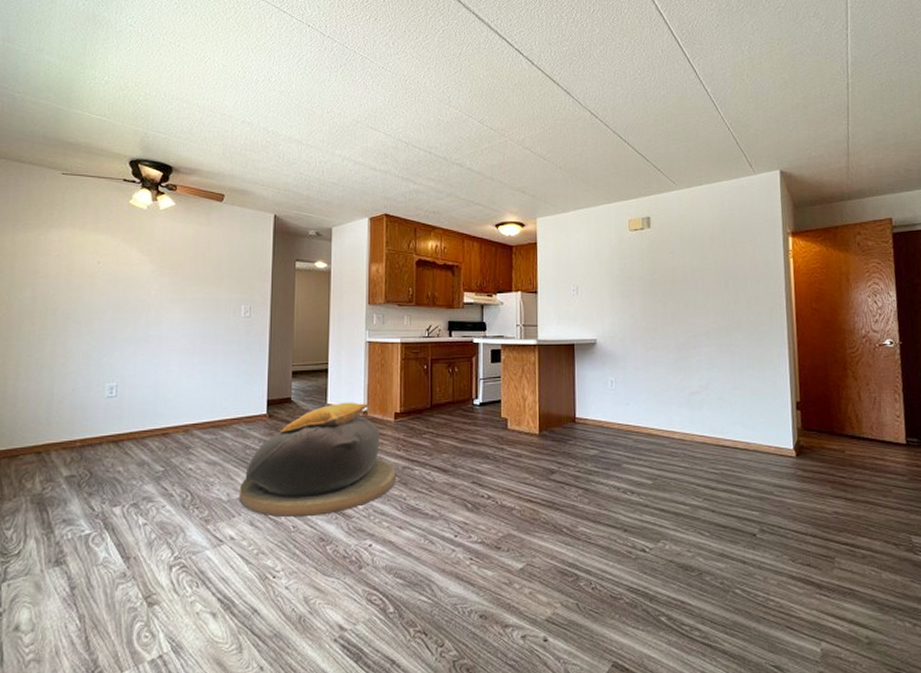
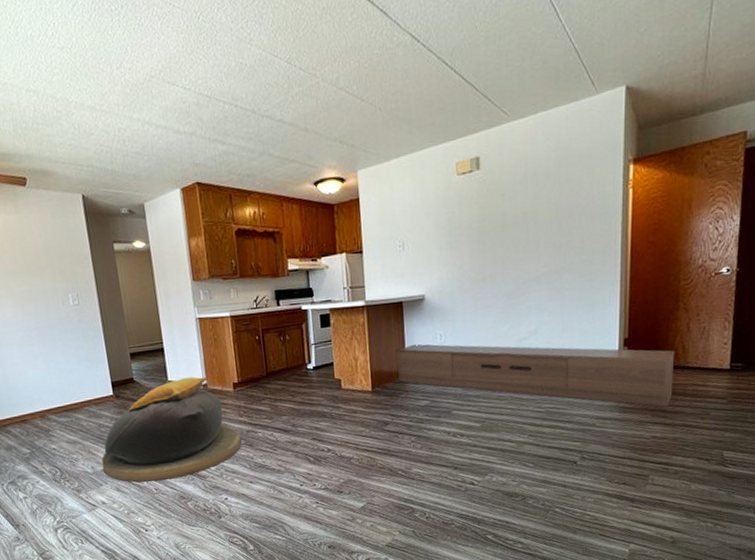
tv stand: none [567,389,851,480] -> present [397,344,675,407]

